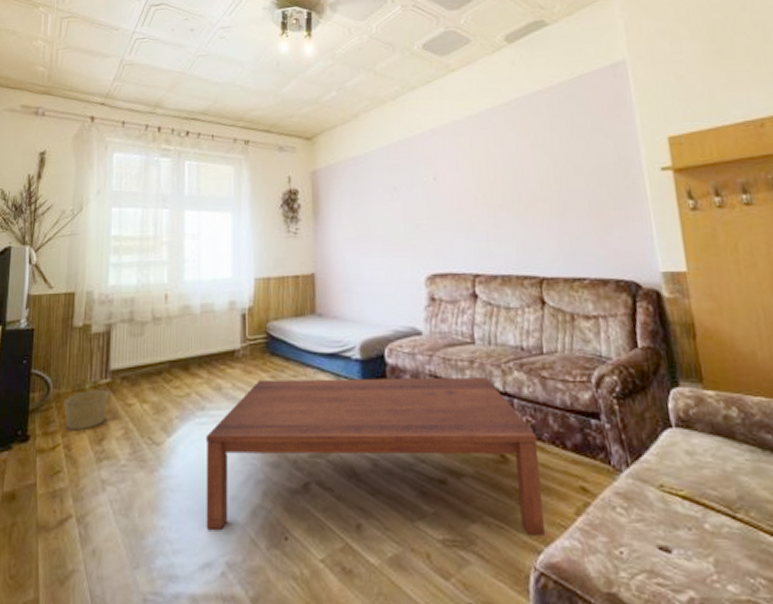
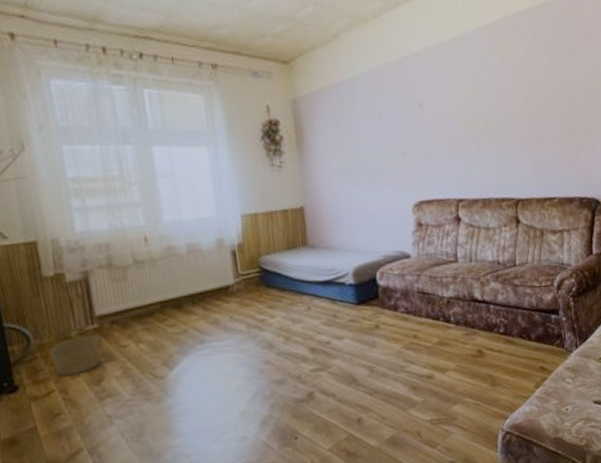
coffee table: present [205,377,545,535] -> none [209,290,511,441]

